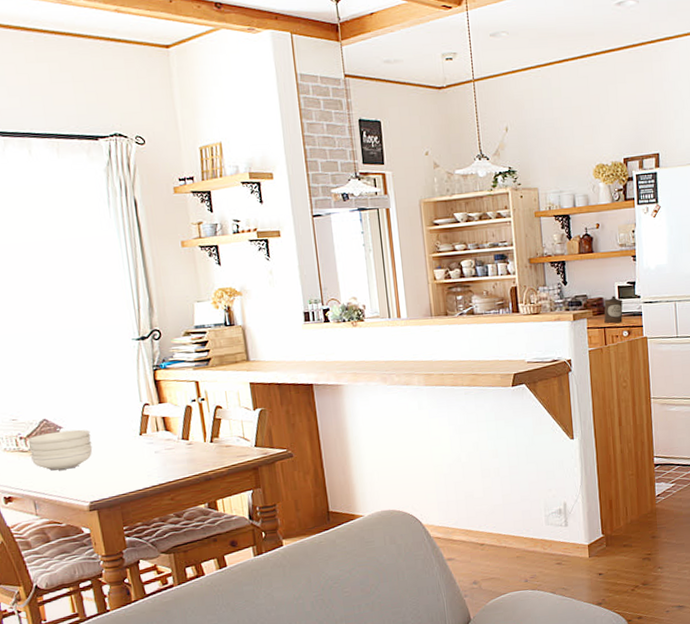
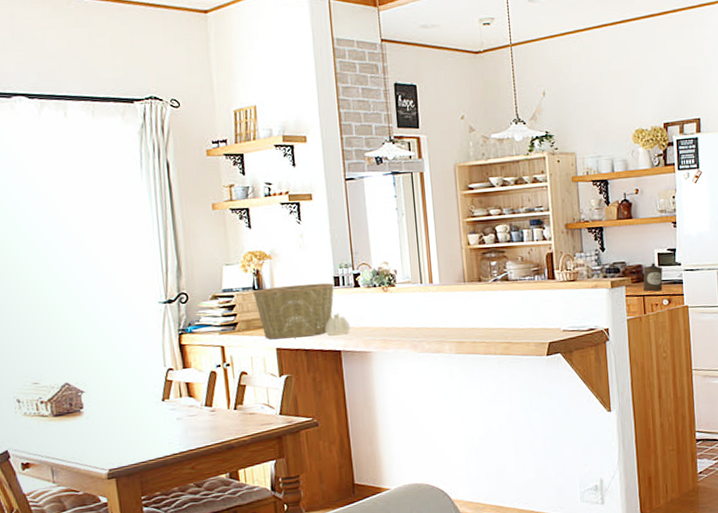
bowl: present [27,429,93,471] -> none [48,394,114,437]
basket: none [225,318,305,374] -> present [253,283,334,339]
teapot: none [296,347,322,370] -> present [324,313,351,336]

